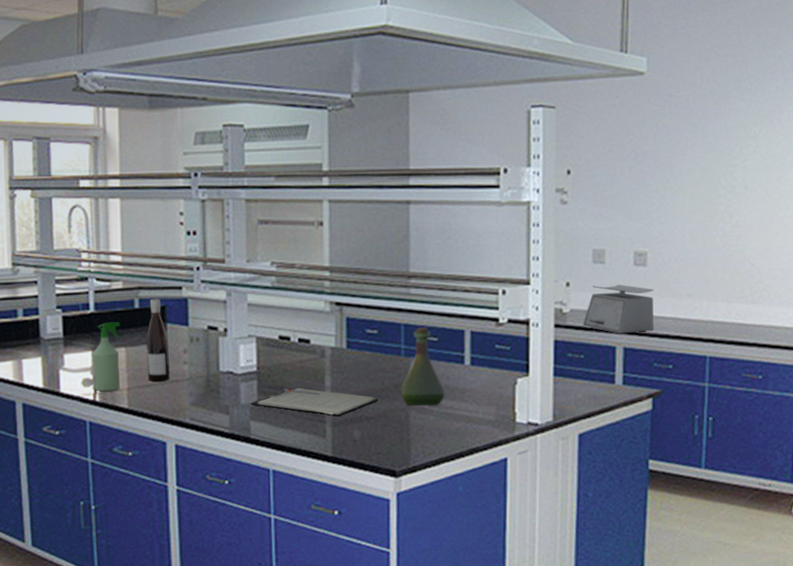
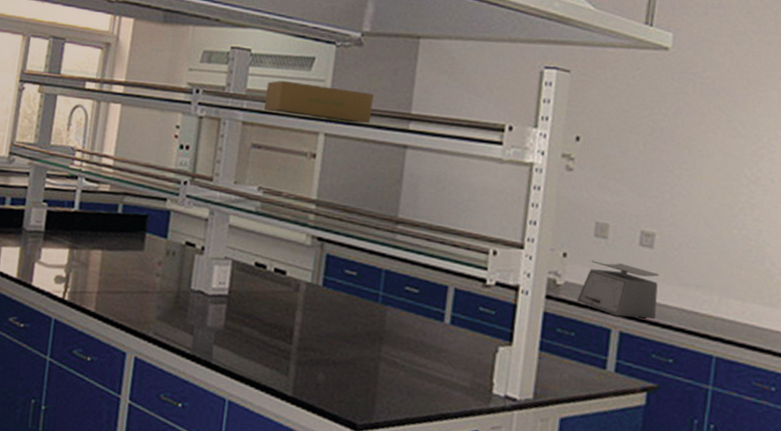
spray bottle: present [91,322,120,392] -> none [65,223,101,292]
bottle: present [146,298,170,381] -> none [118,205,145,291]
clipboard: present [250,387,378,416] -> none [216,318,348,356]
box: none [265,152,372,186] -> present [264,80,374,124]
flask: present [401,326,445,406] -> none [373,275,419,361]

